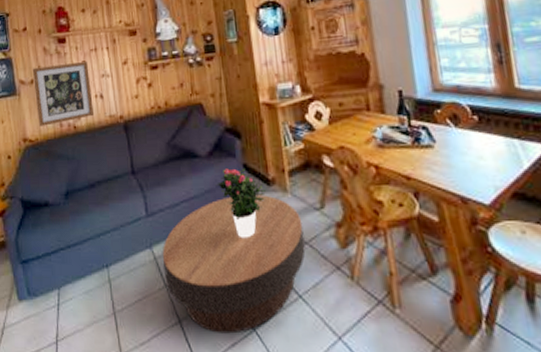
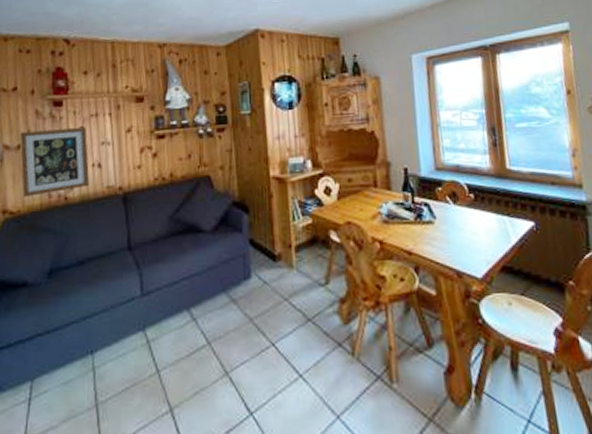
coffee table: present [162,195,306,334] -> none [156,271,308,420]
potted flower: present [215,168,267,239] -> none [219,244,272,317]

